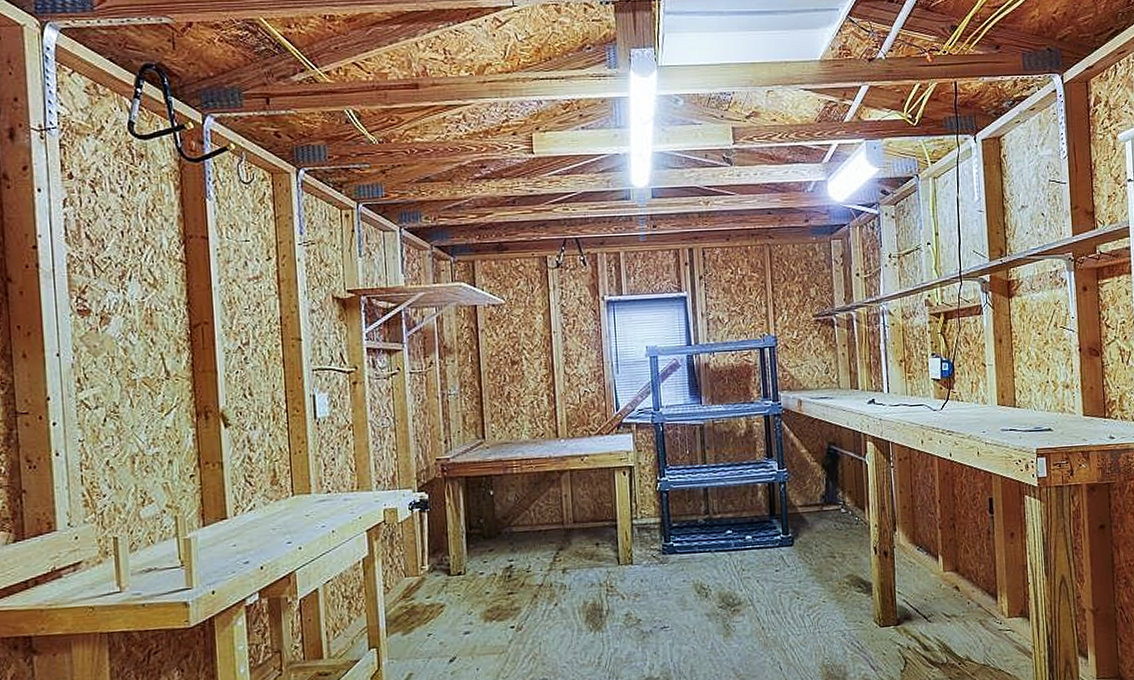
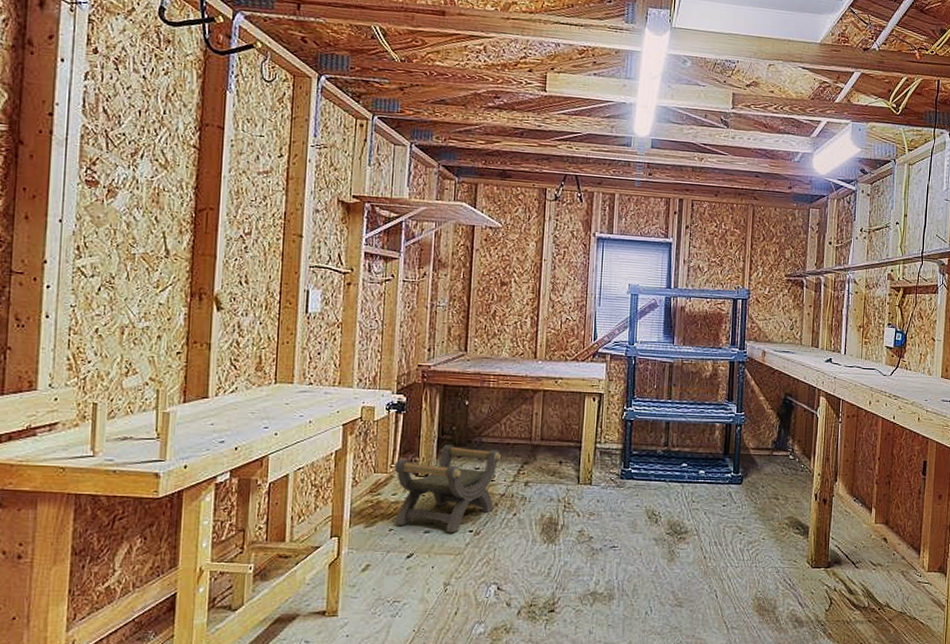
stool: none [424,538,534,632] -> present [393,445,501,534]

